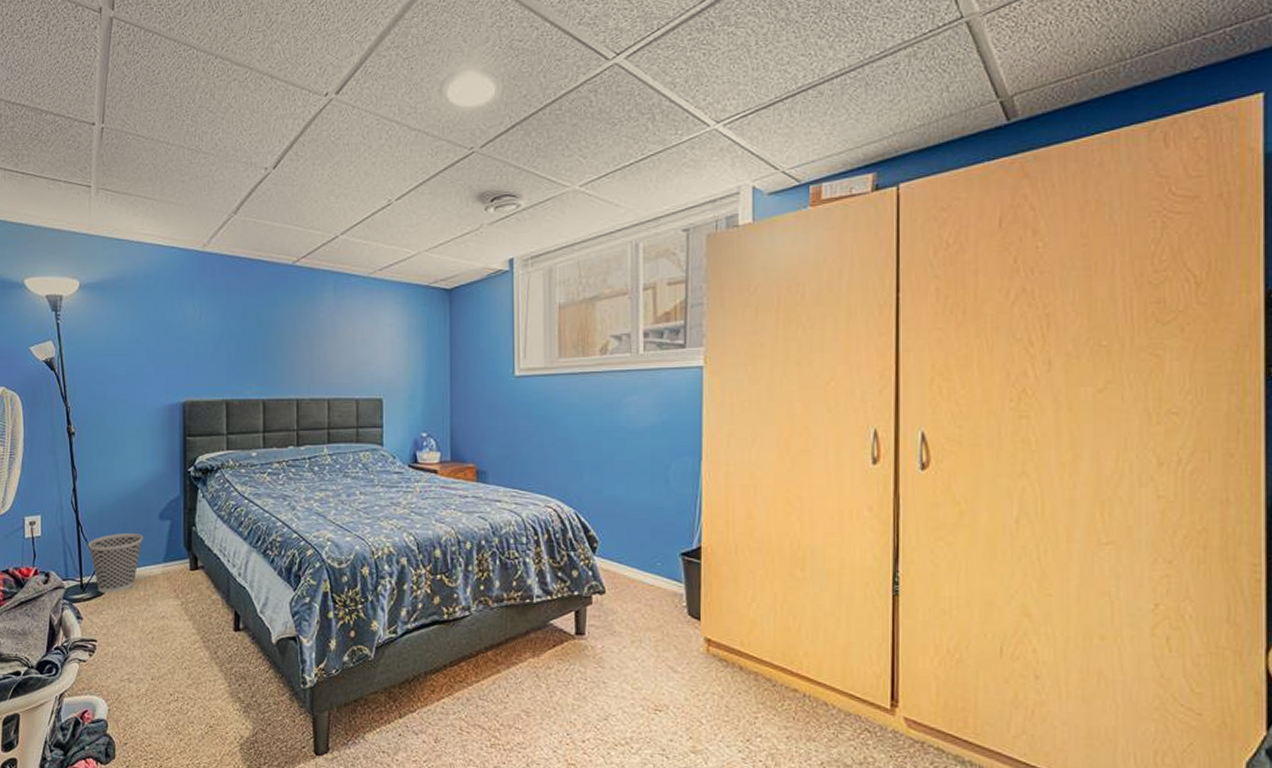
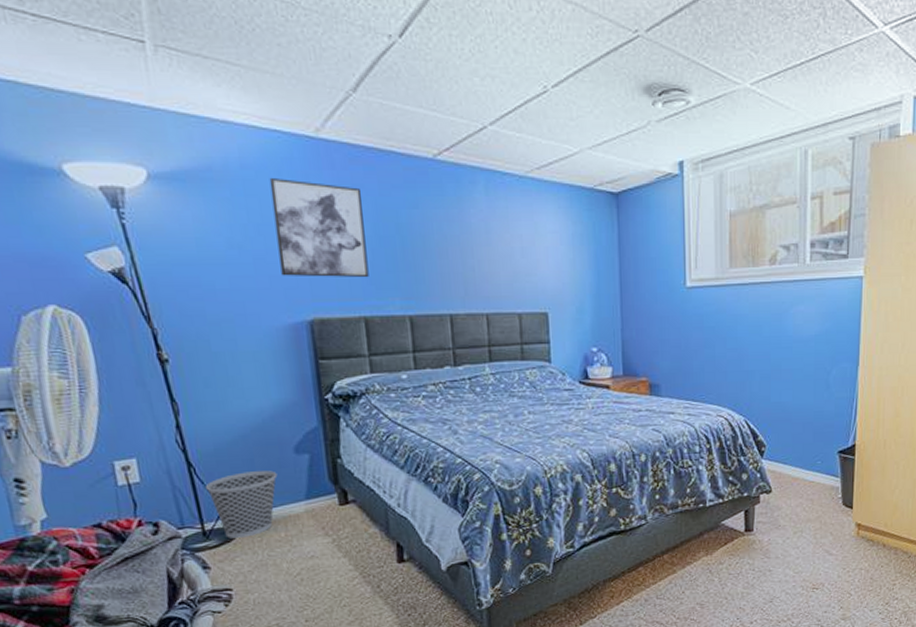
wall art: none [165,284,233,367] -> present [269,177,369,278]

